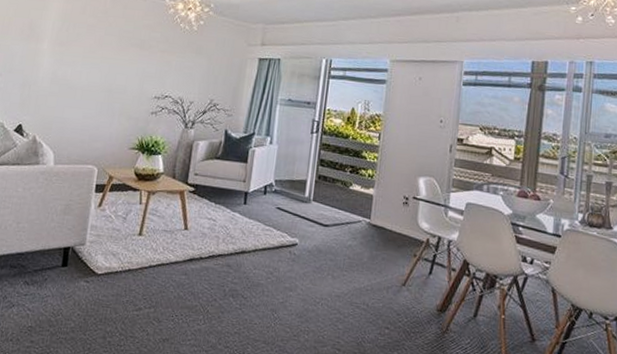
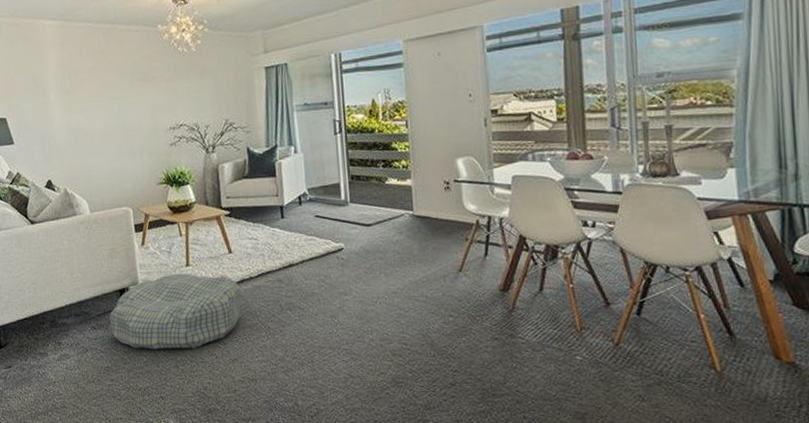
dog bed: none [45,240,188,321] -> present [110,273,241,349]

